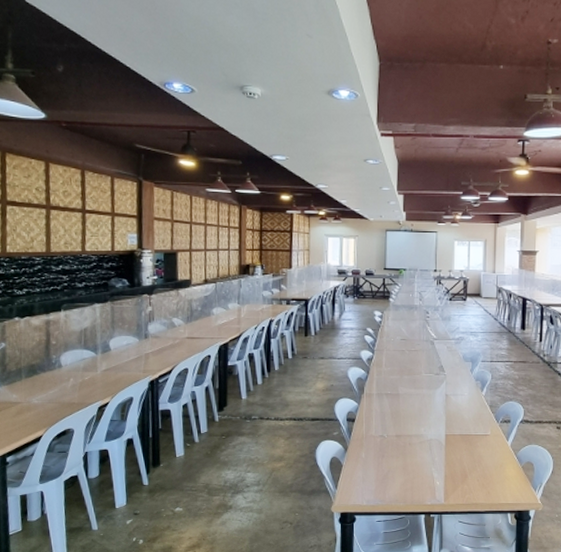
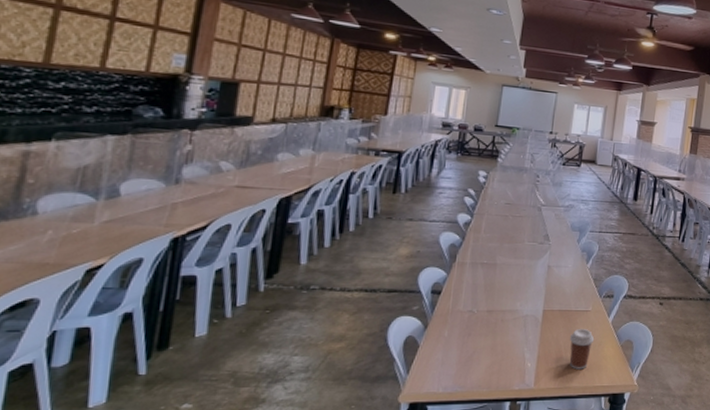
coffee cup: none [472,451,496,488] -> present [569,328,595,370]

